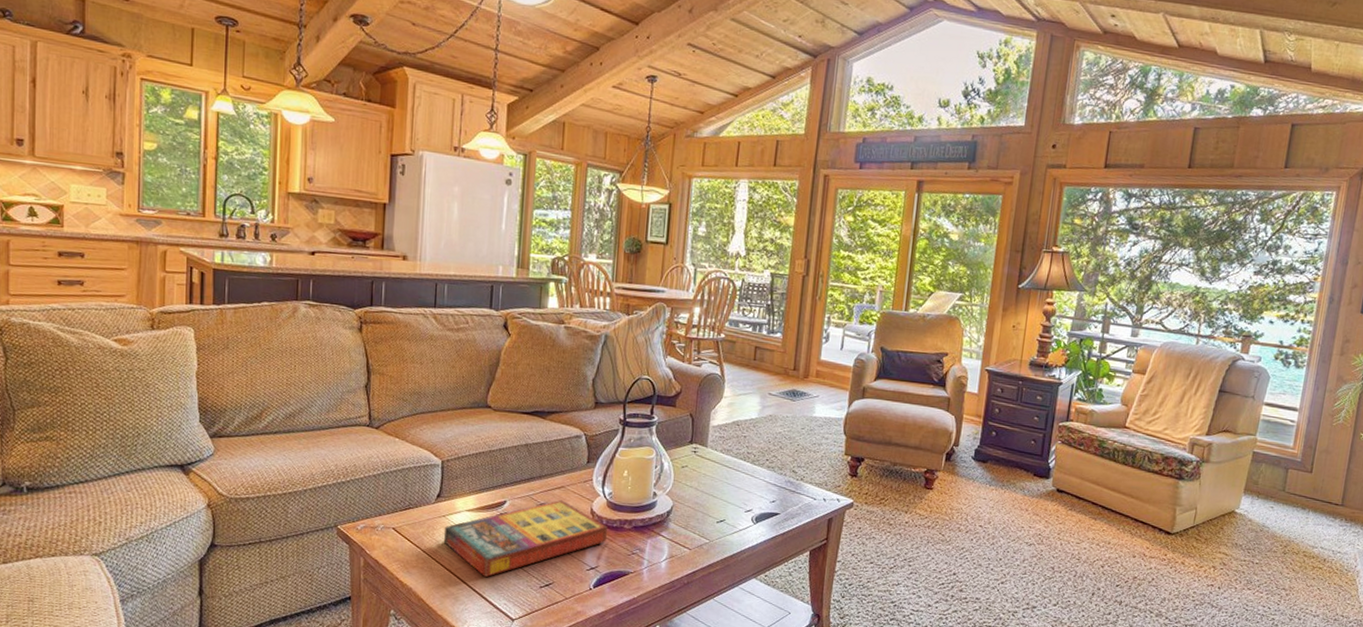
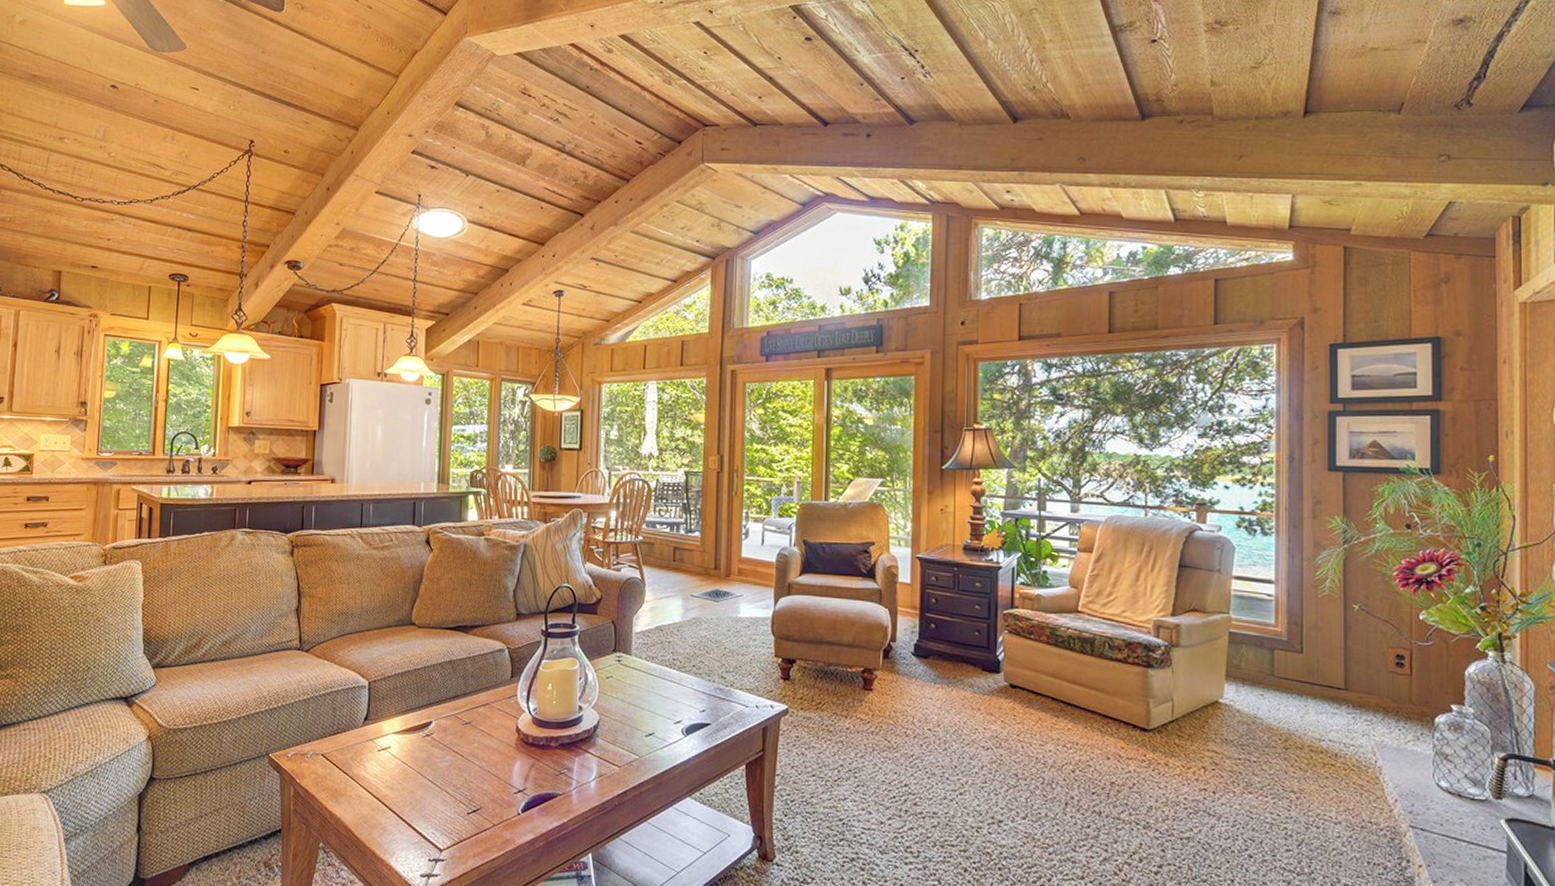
game compilation box: present [443,500,607,577] -> none [370,718,533,804]

